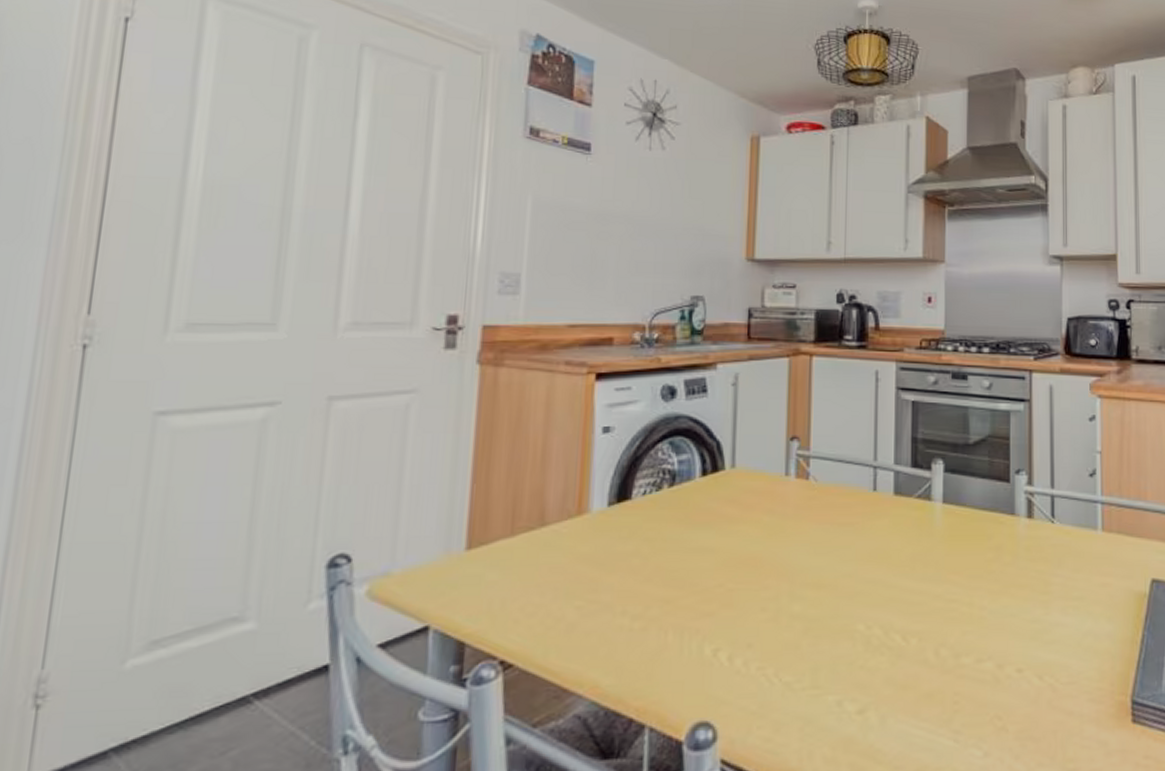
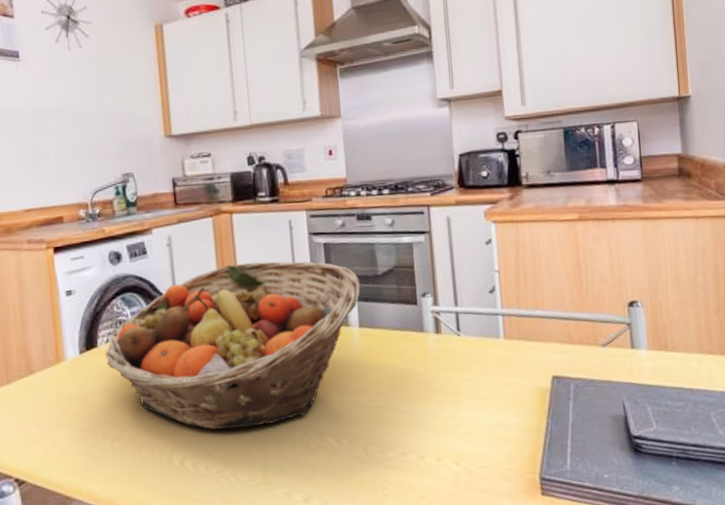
fruit basket: none [639,414,948,615] -> present [105,261,361,430]

